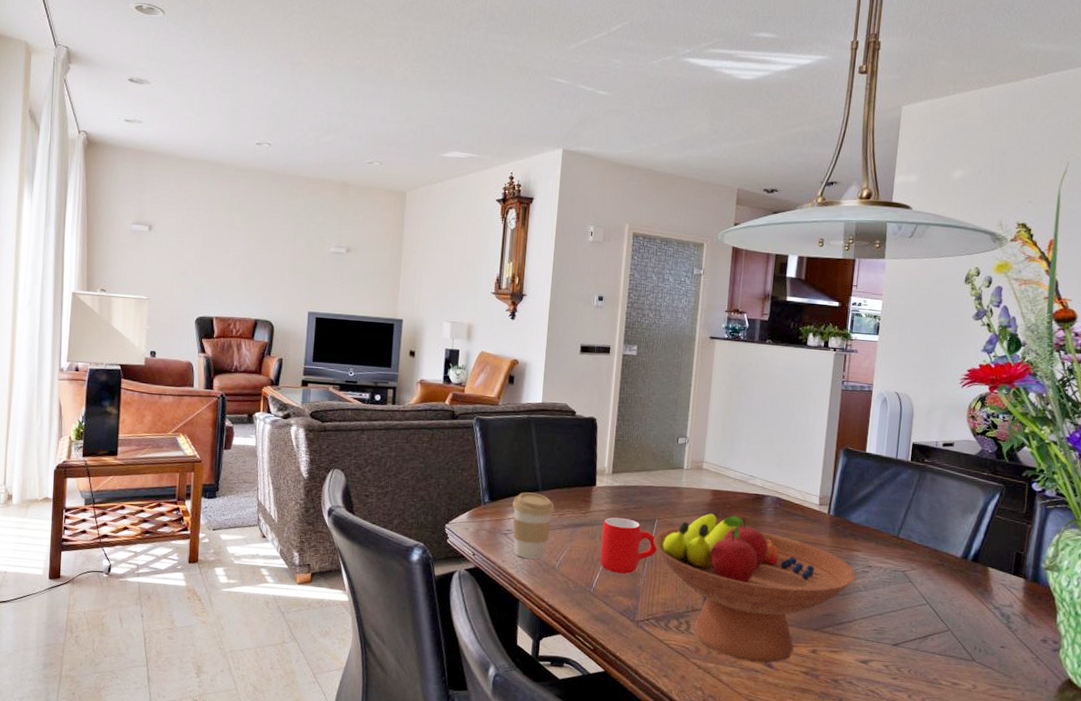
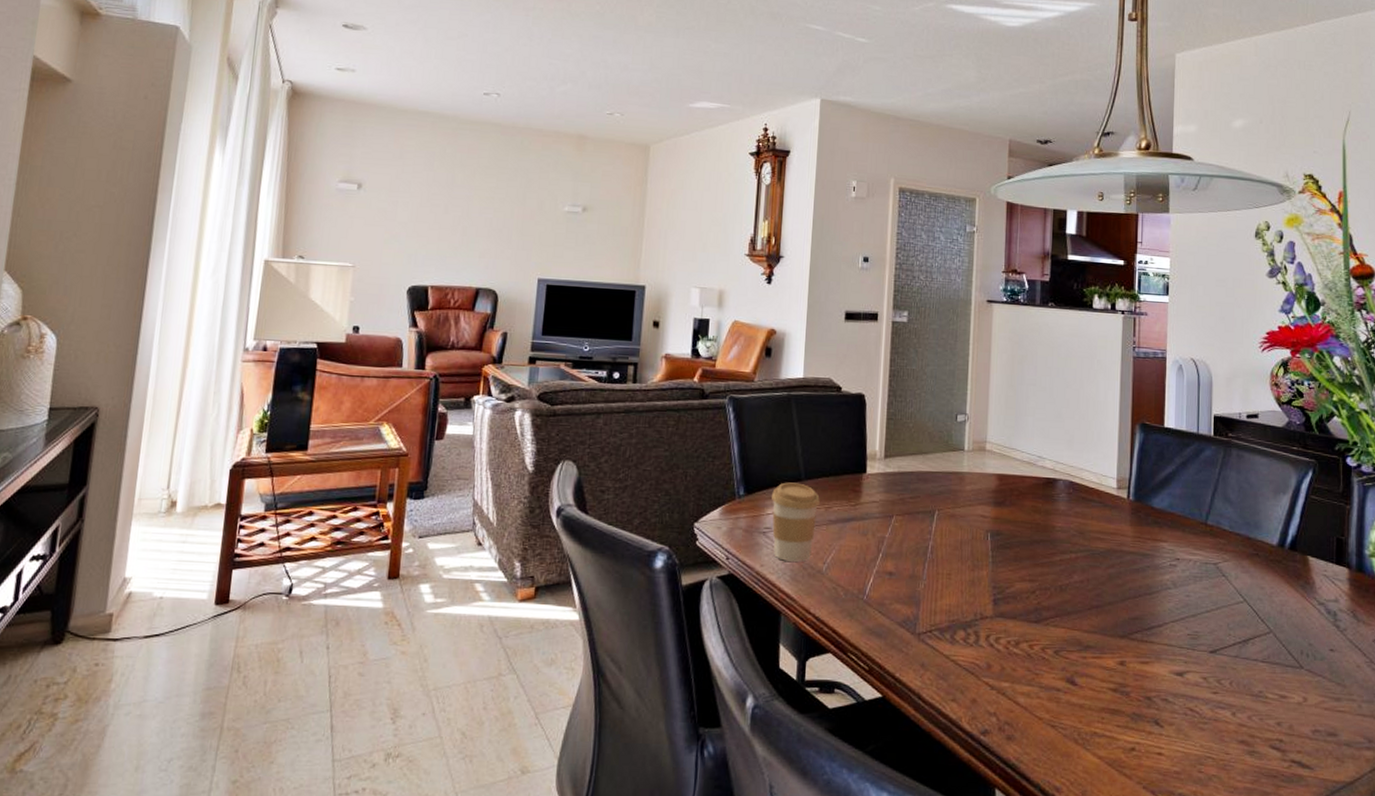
mug: present [600,517,657,574] -> none [873,509,938,576]
fruit bowl: present [653,513,856,663] -> none [934,501,1163,680]

